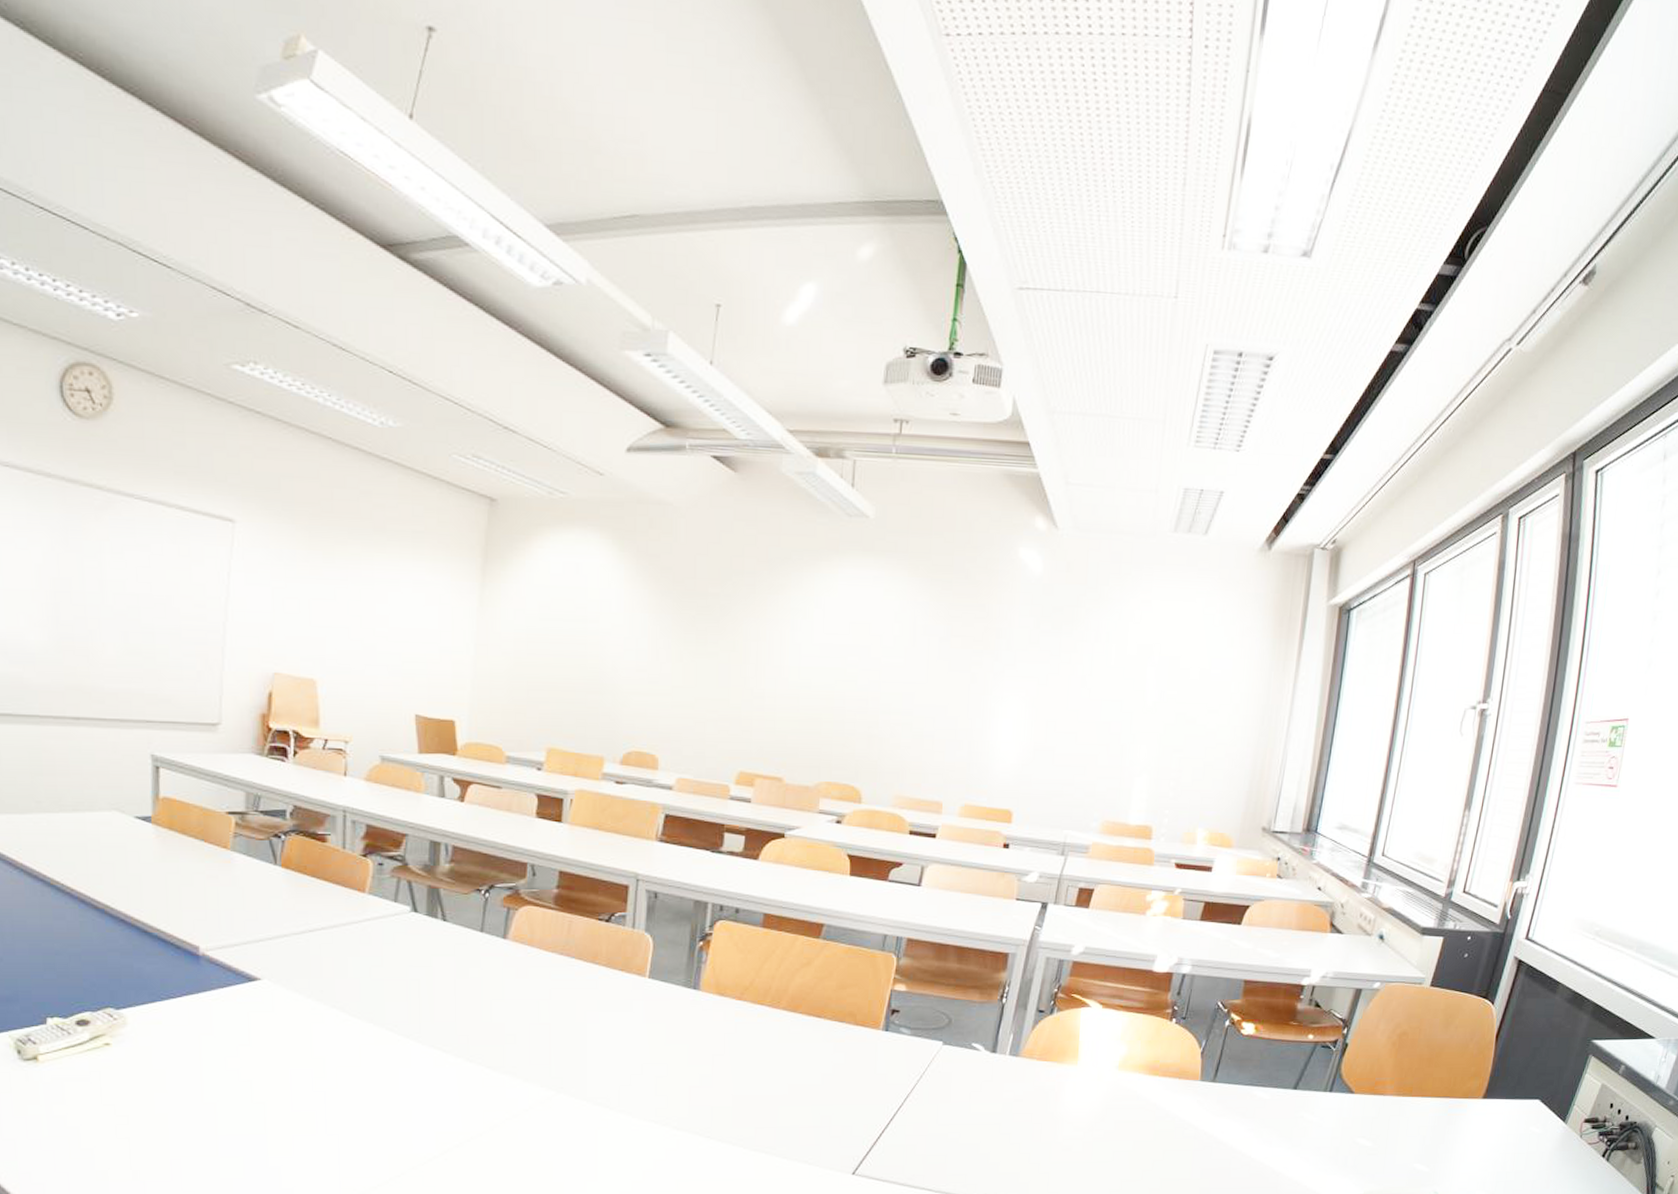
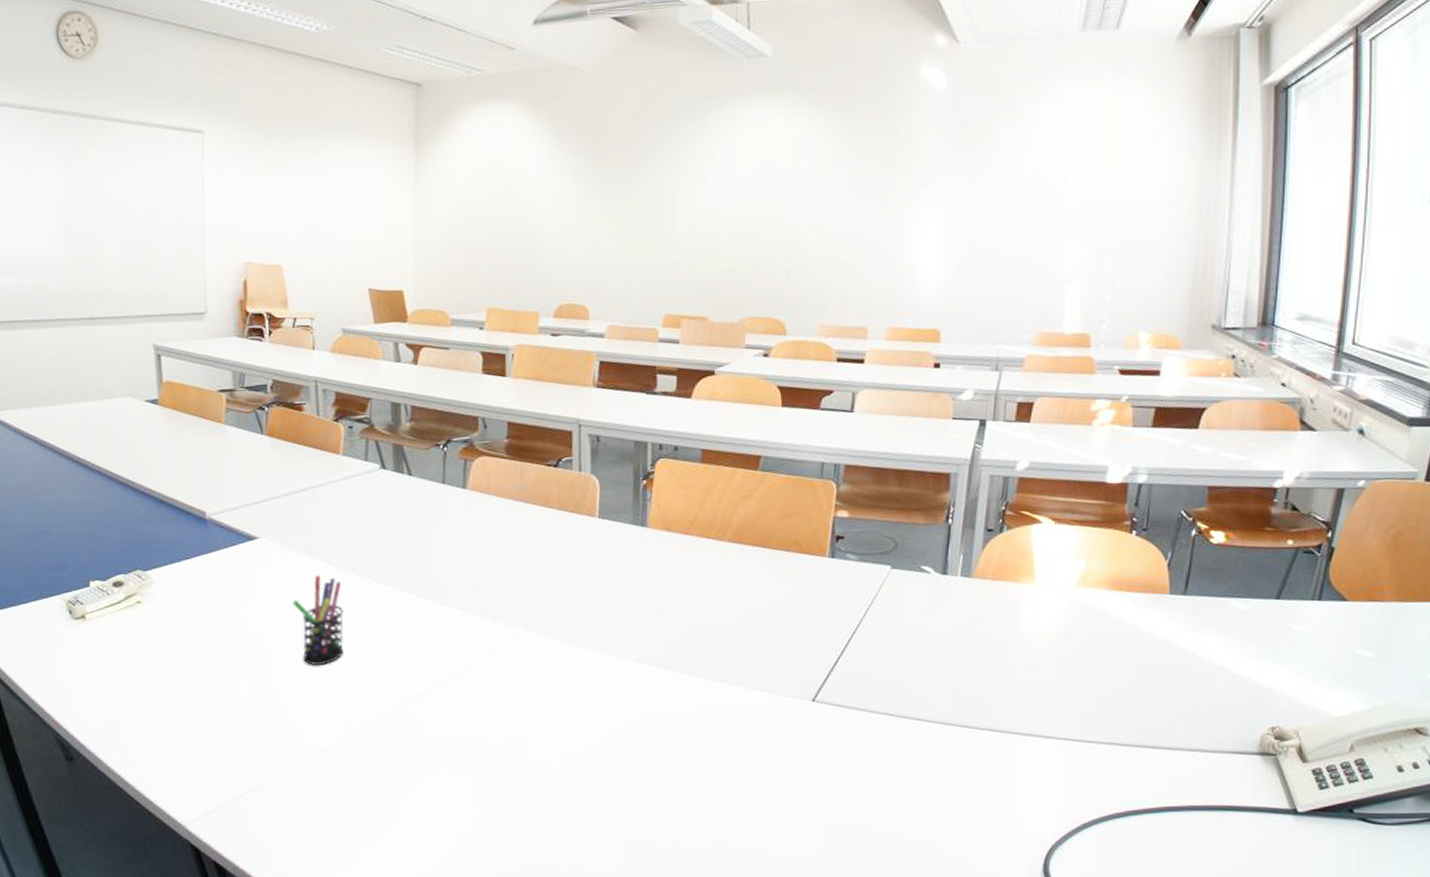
pen holder: none [294,1022,355,1123] -> present [292,574,344,666]

